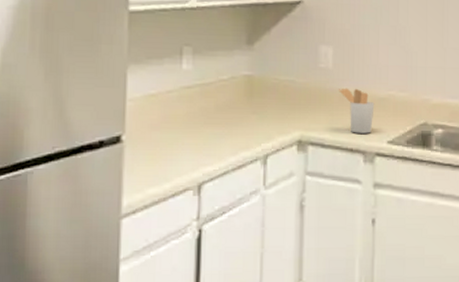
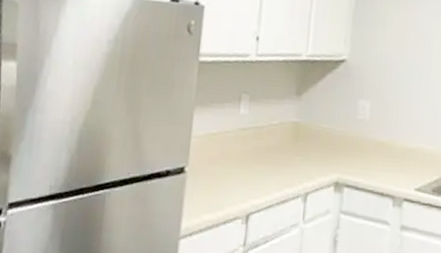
utensil holder: present [339,88,375,134] -> none [374,138,405,181]

